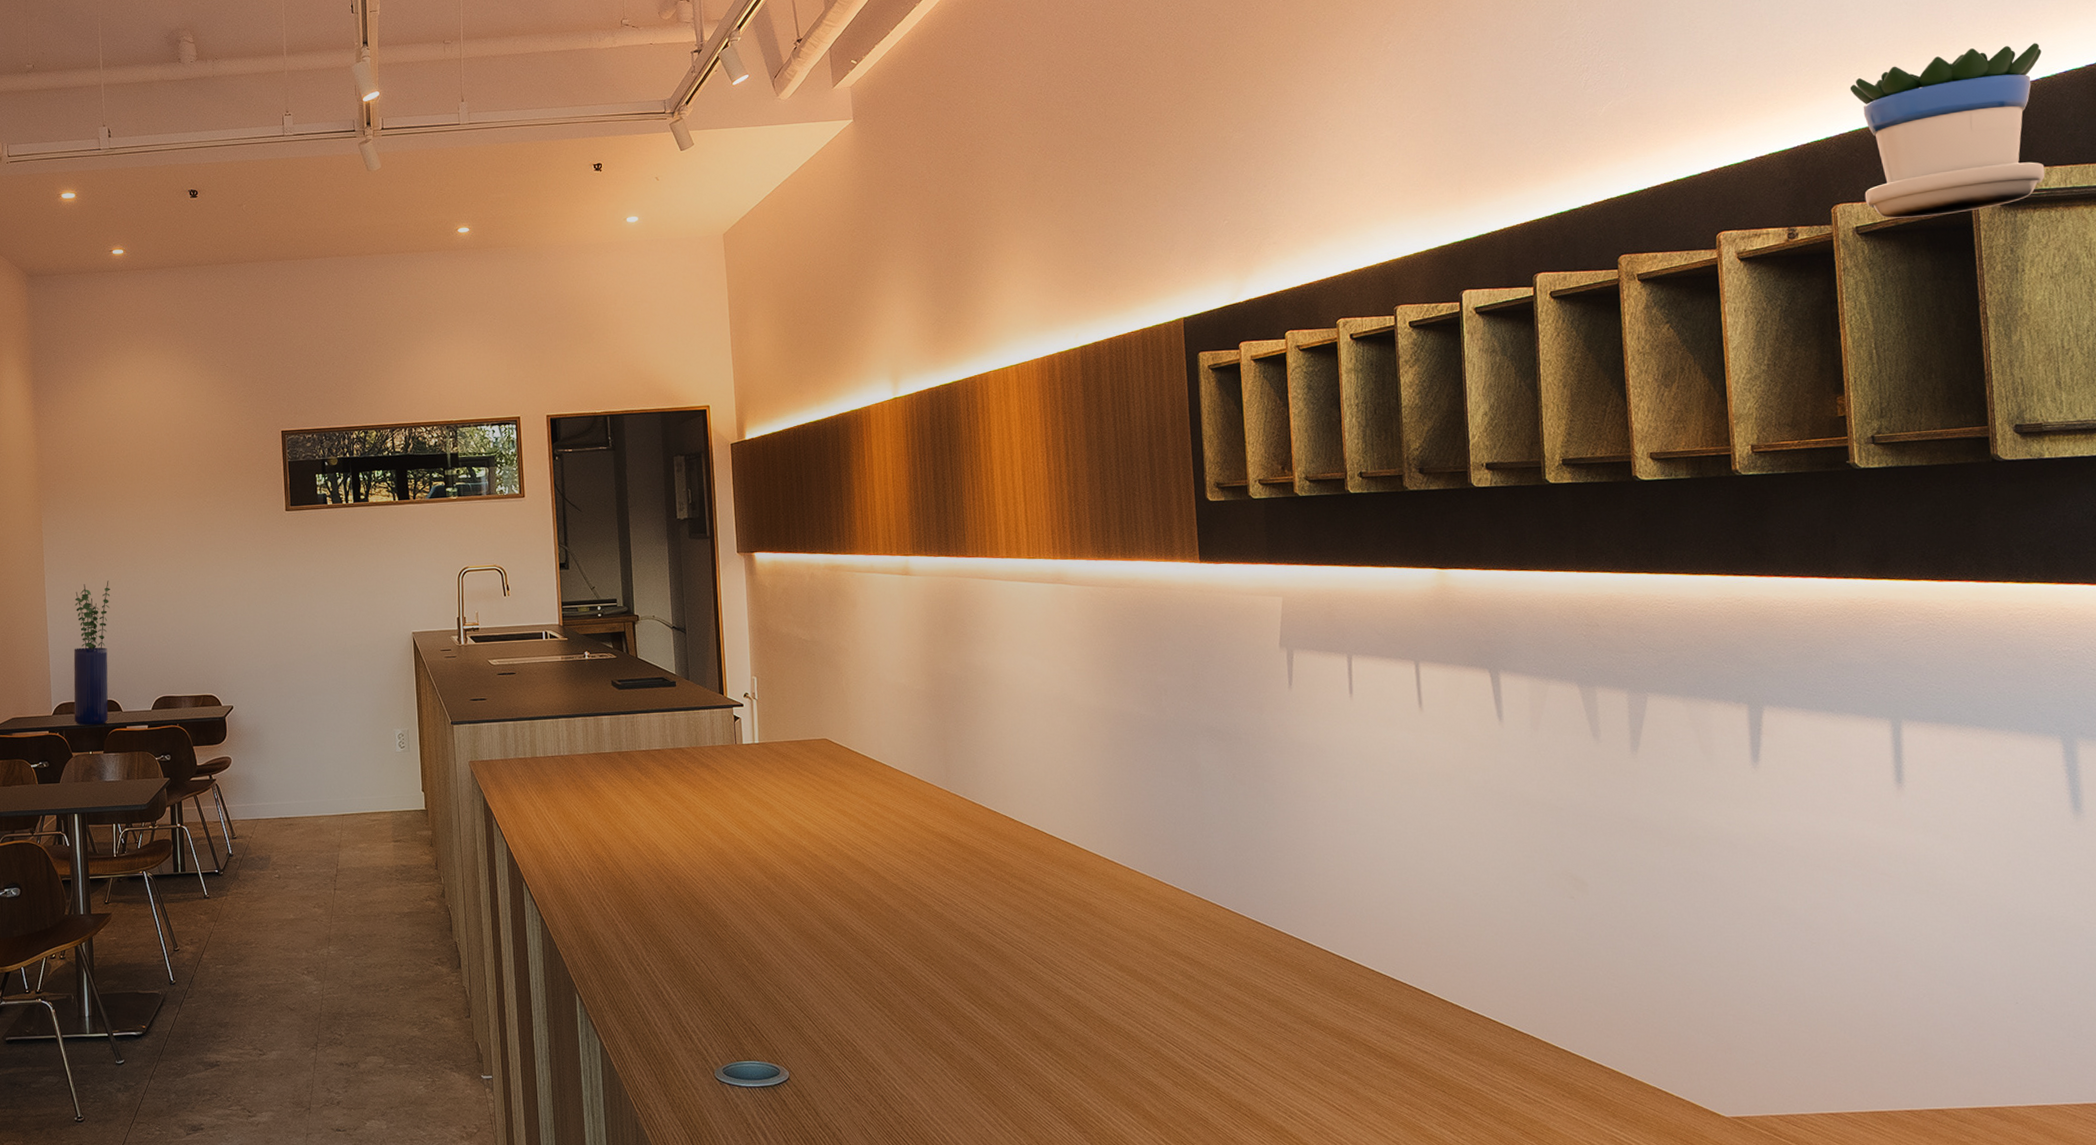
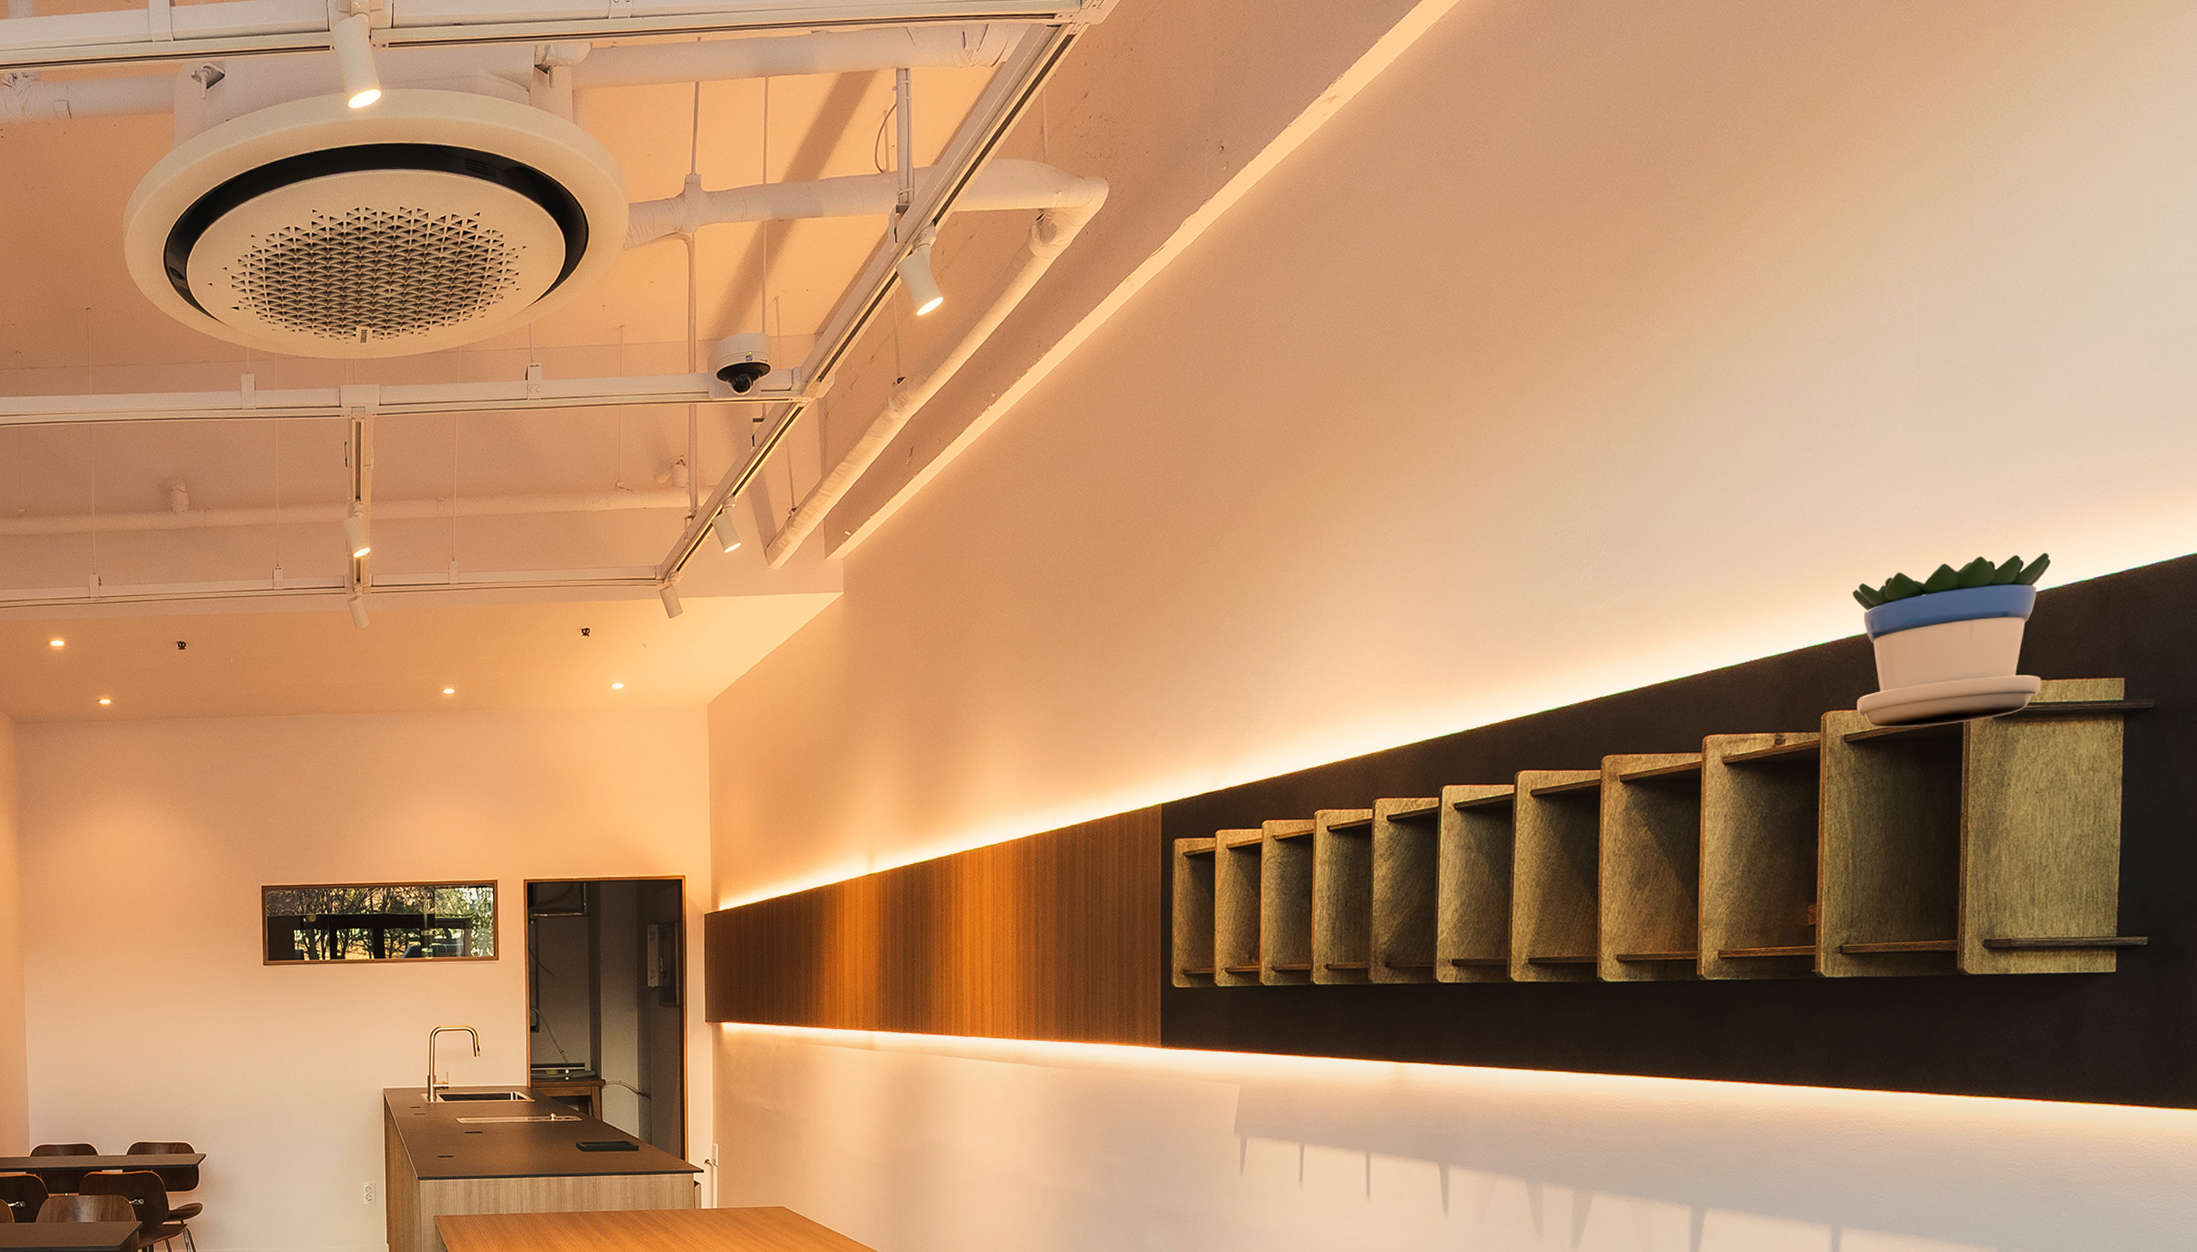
vase: present [73,580,111,726] -> none [51,1027,90,1168]

